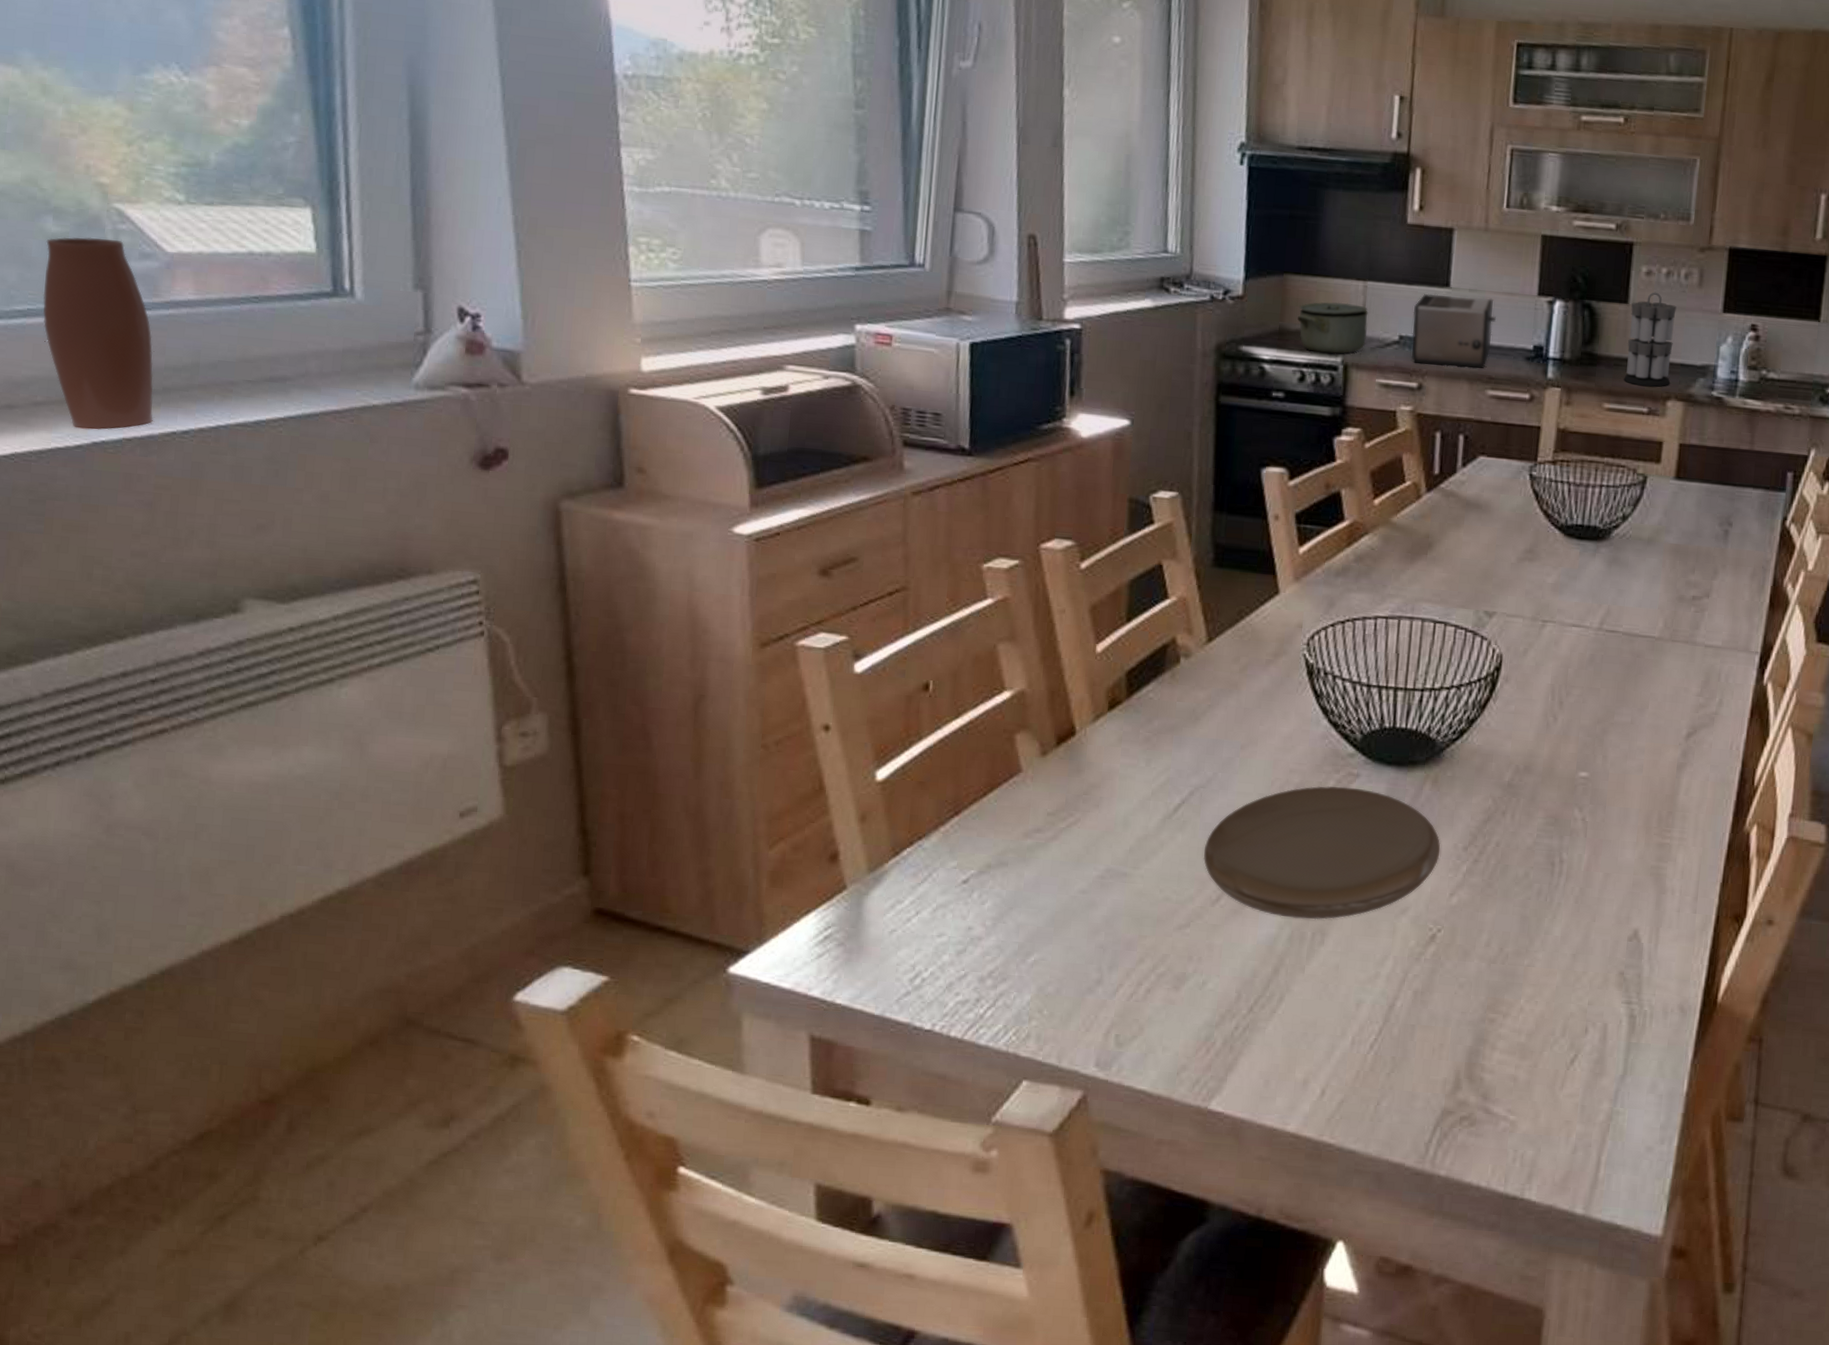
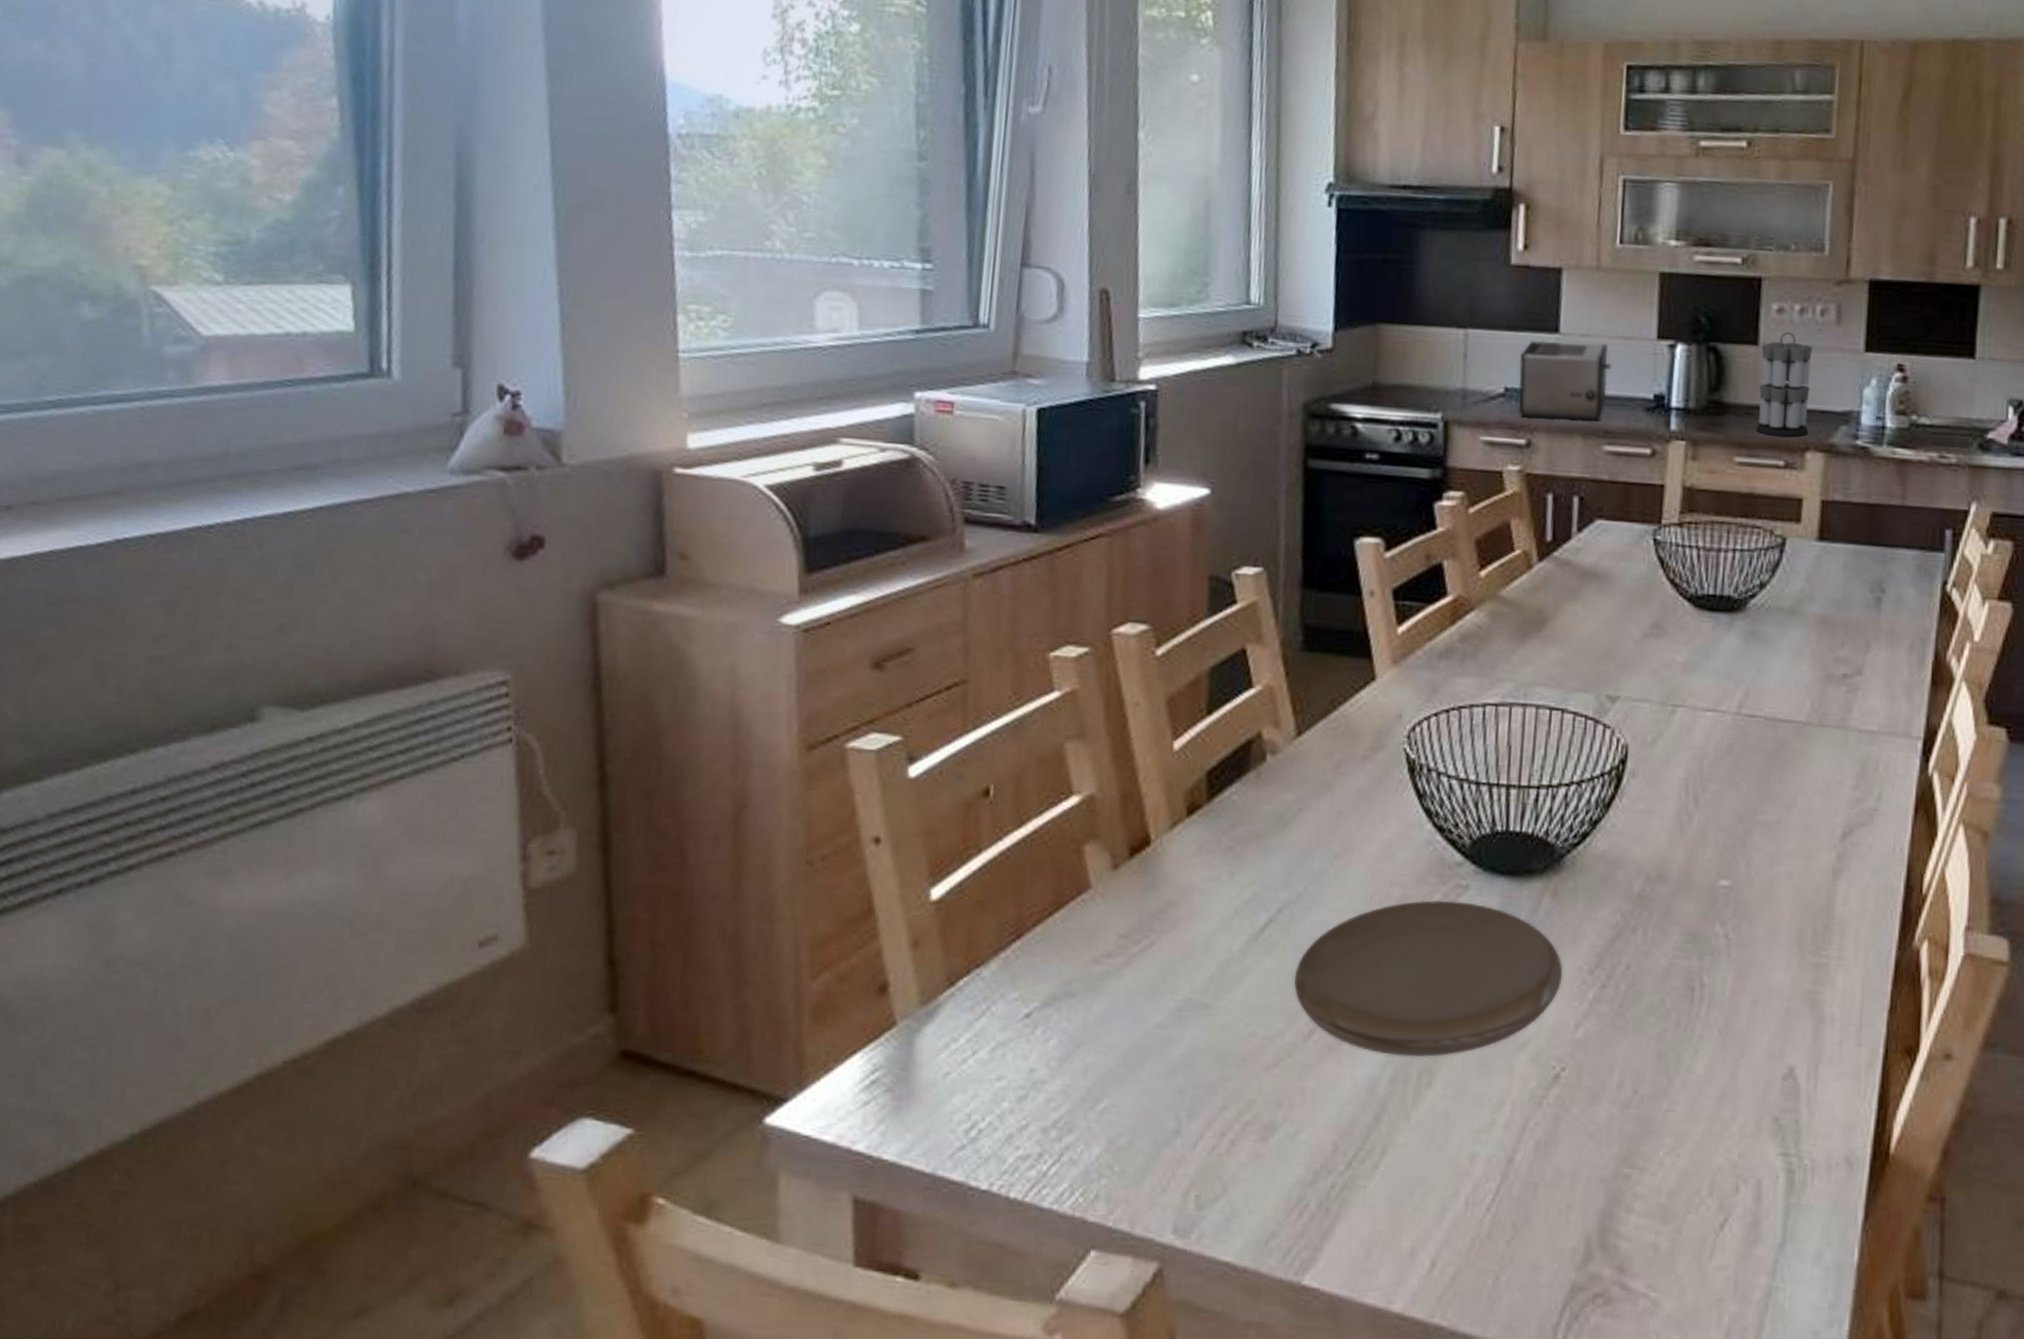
vase: present [42,237,154,430] -> none [72,322,183,527]
cooking pot: present [1298,302,1368,354] -> none [1392,352,1470,410]

